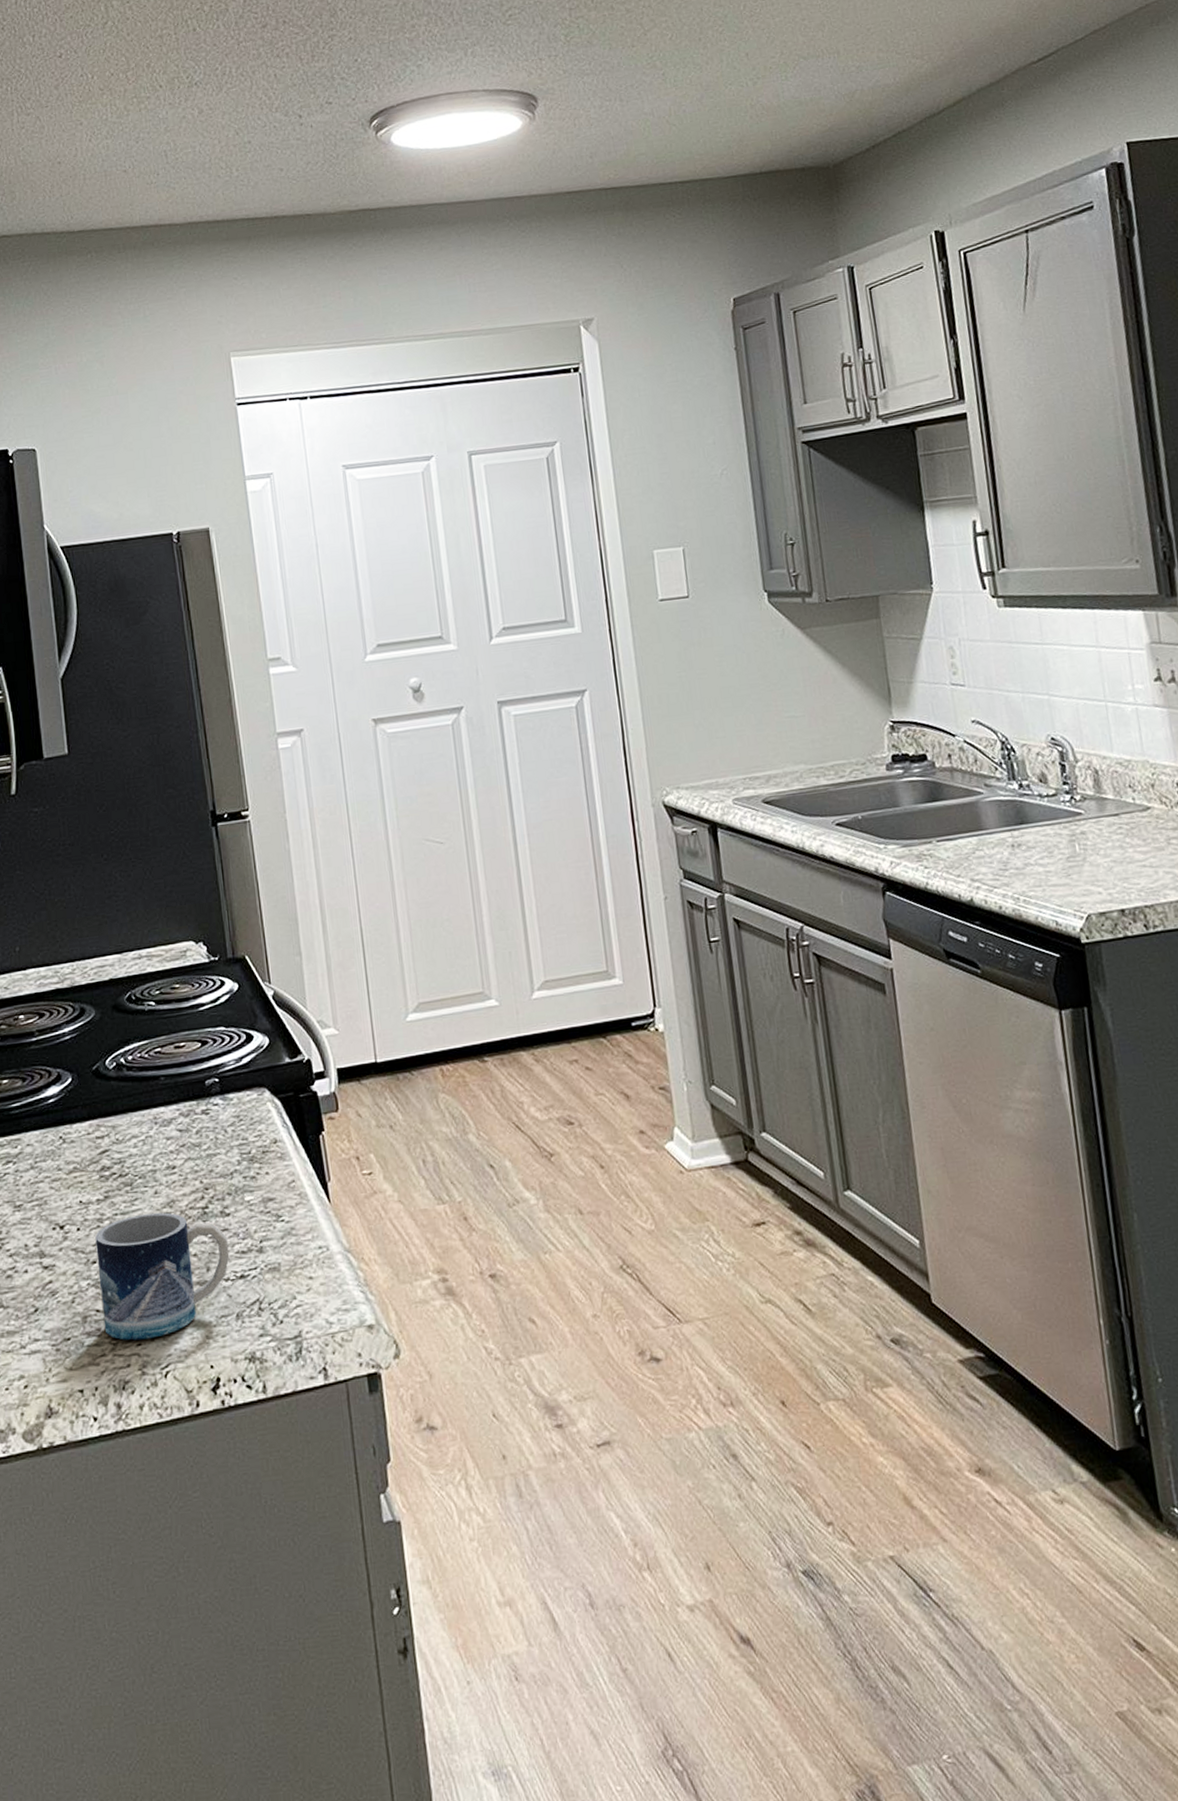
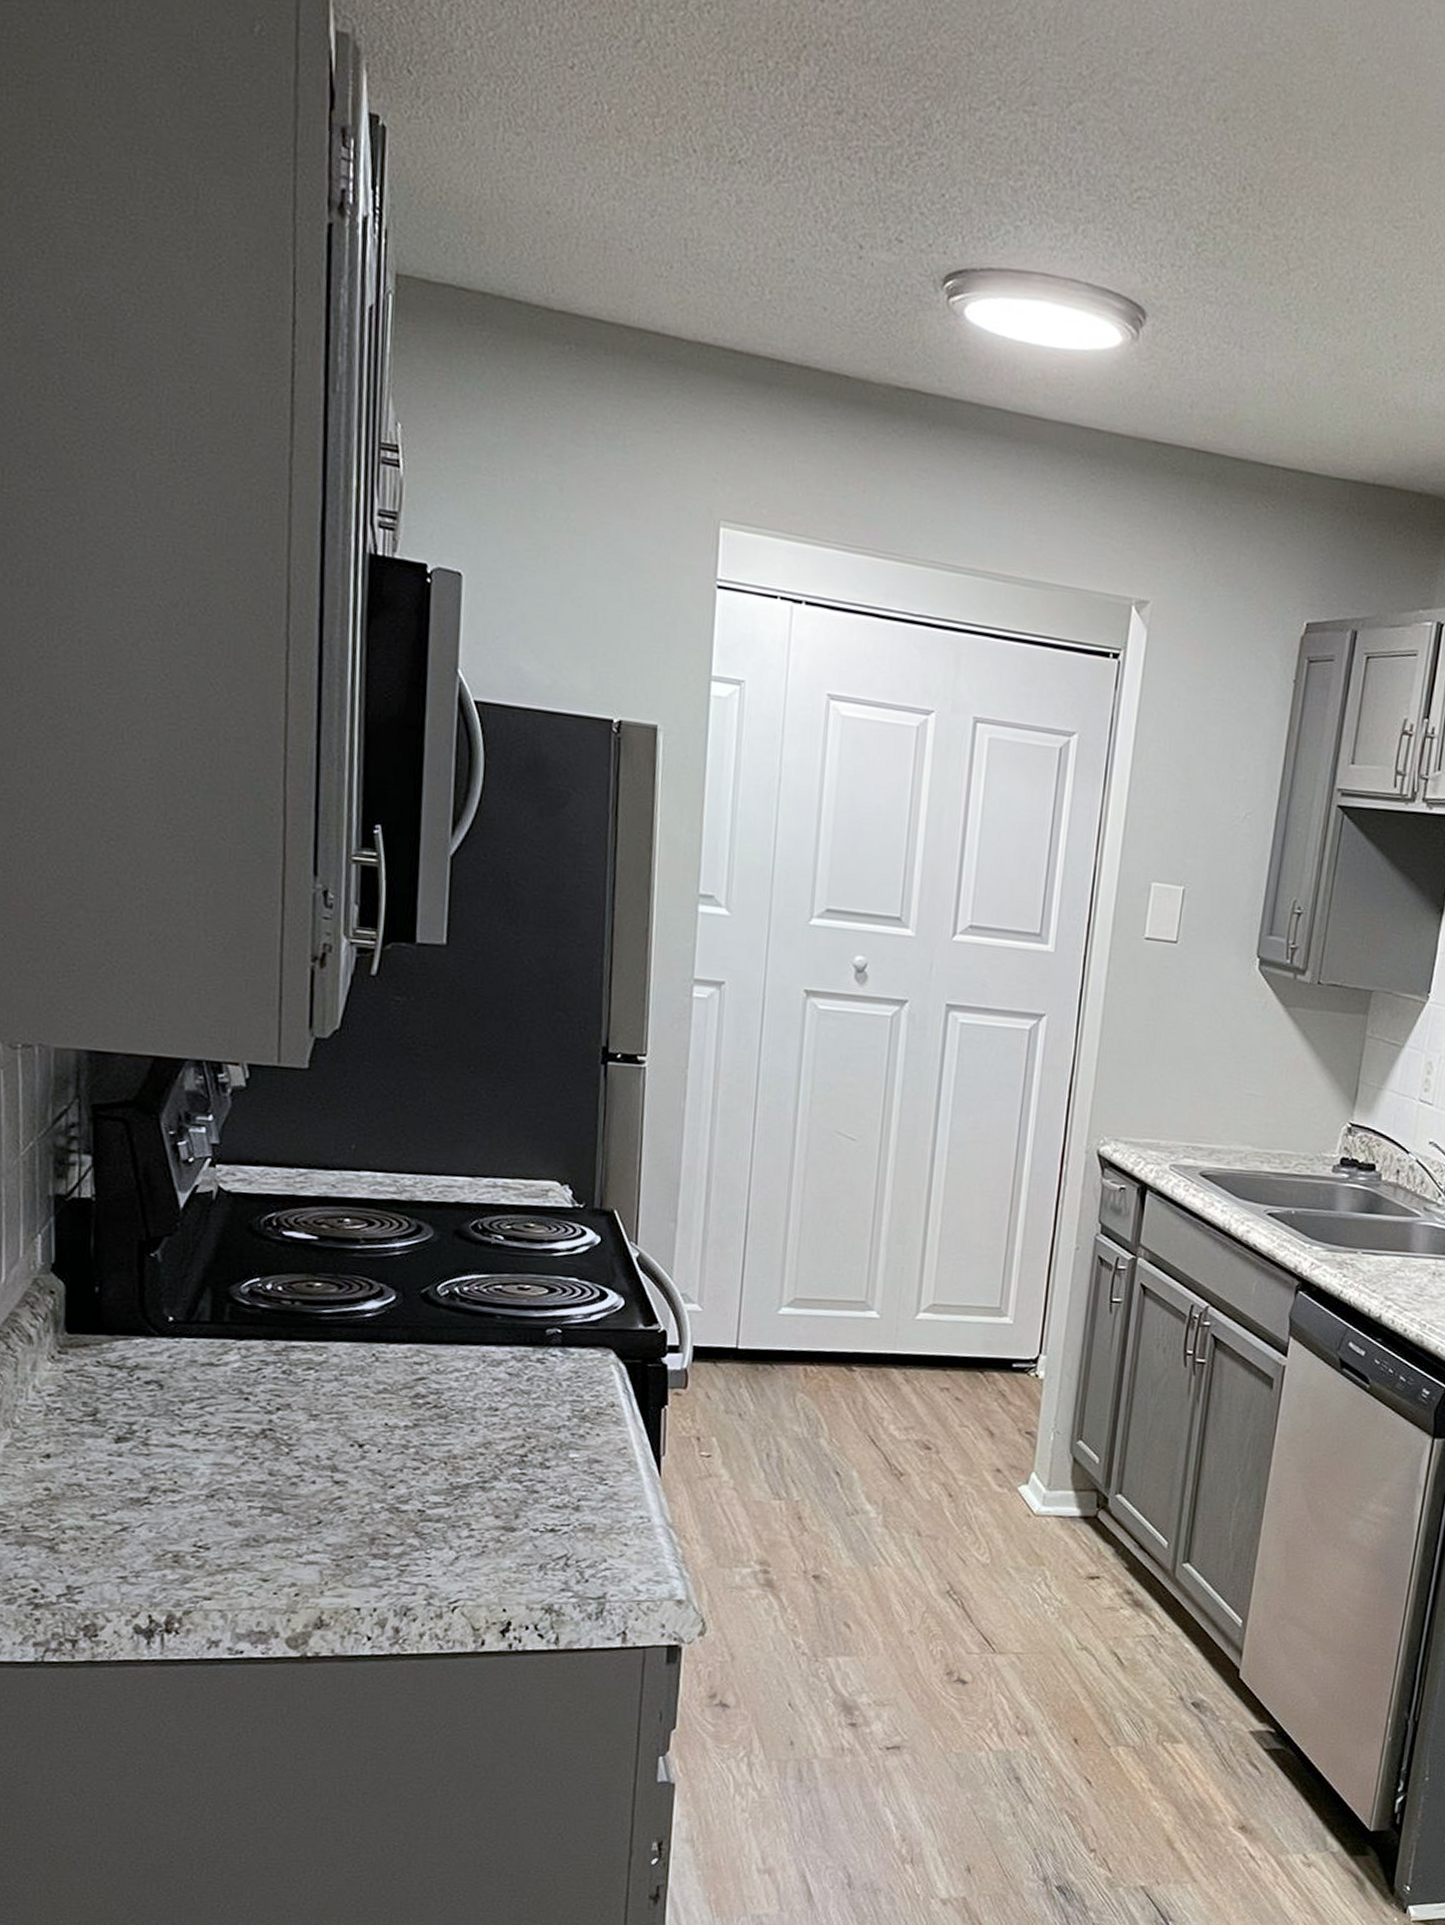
mug: present [95,1212,230,1341] -> none [393,1449,543,1572]

